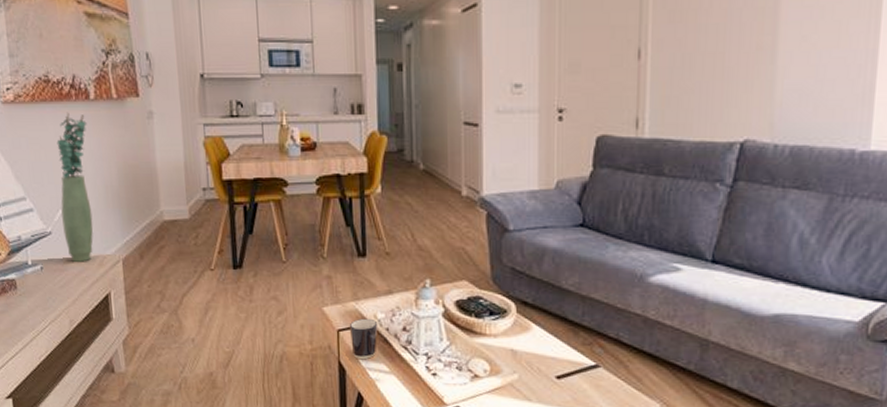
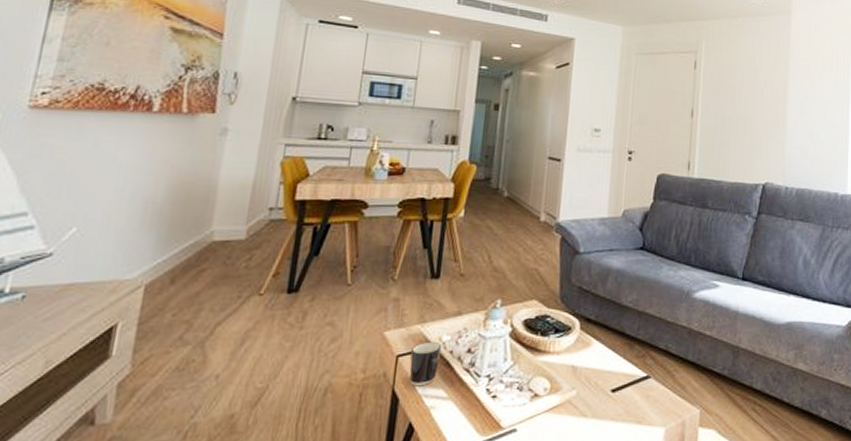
vase: present [56,112,94,262] -> none [70,122,141,289]

